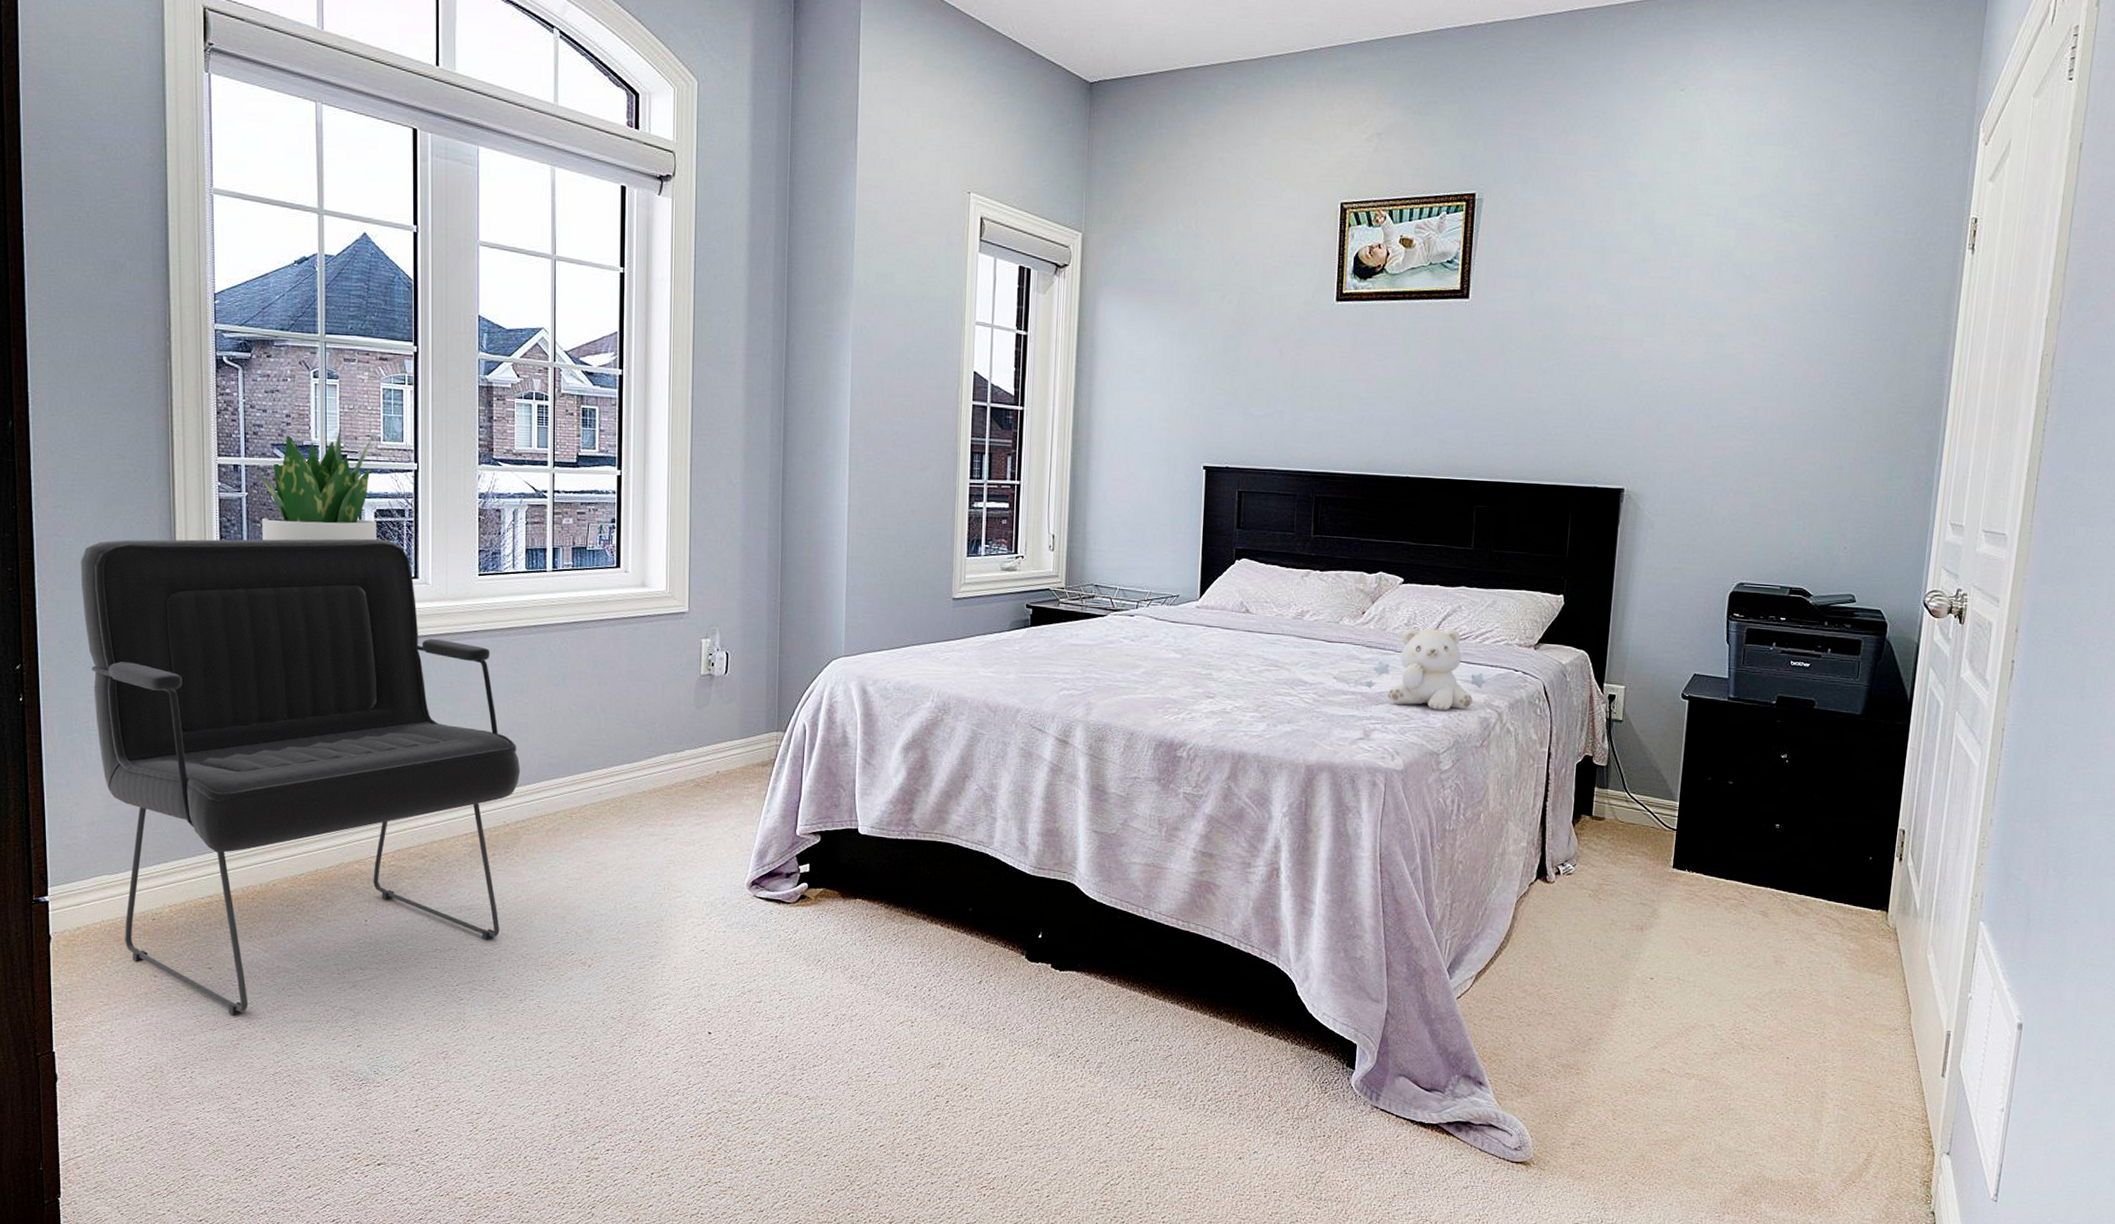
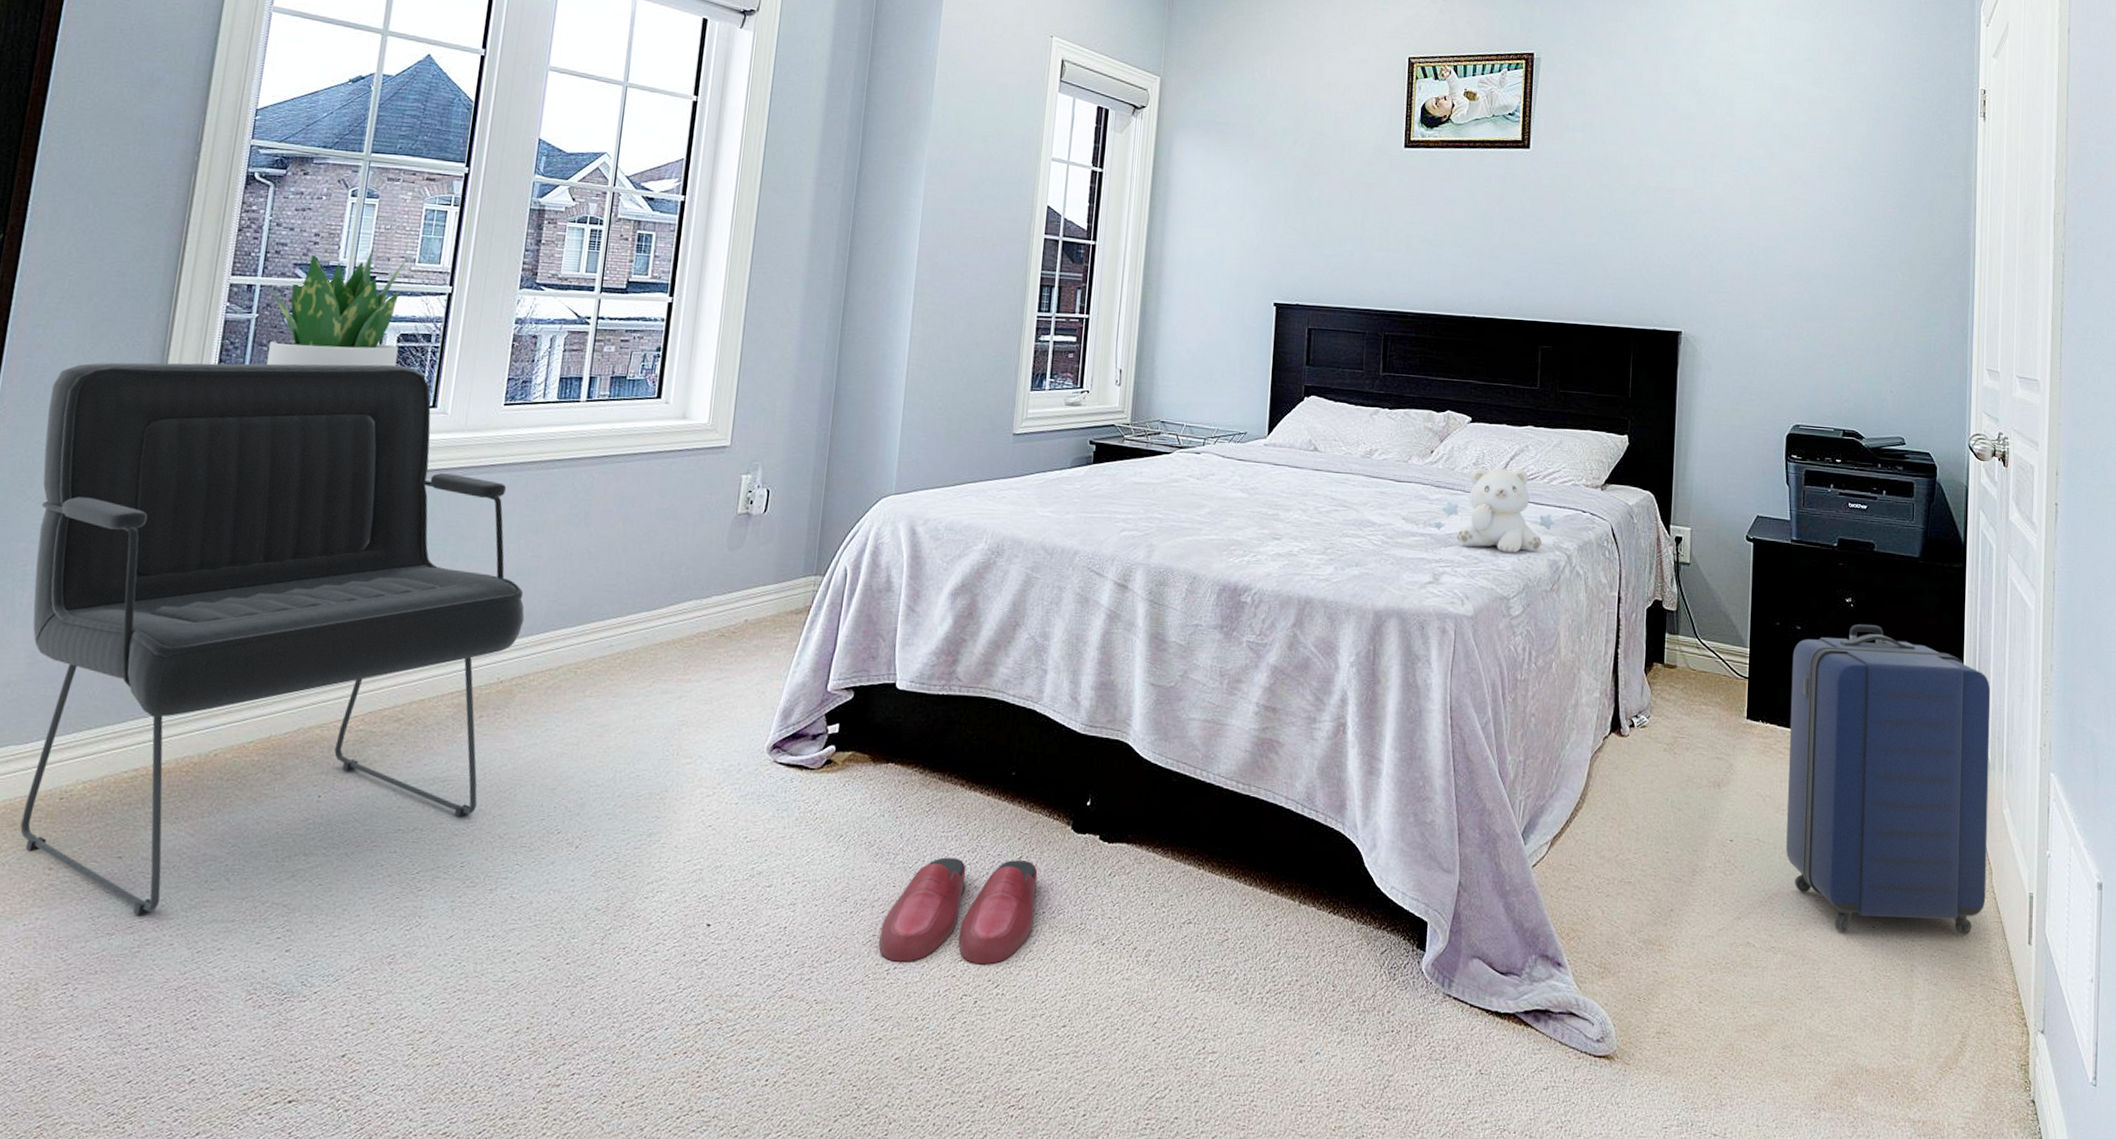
slippers: none [859,980,997,1072] -> present [879,857,1038,966]
suitcase: none [1705,779,1925,1067] -> present [1786,624,1991,935]

